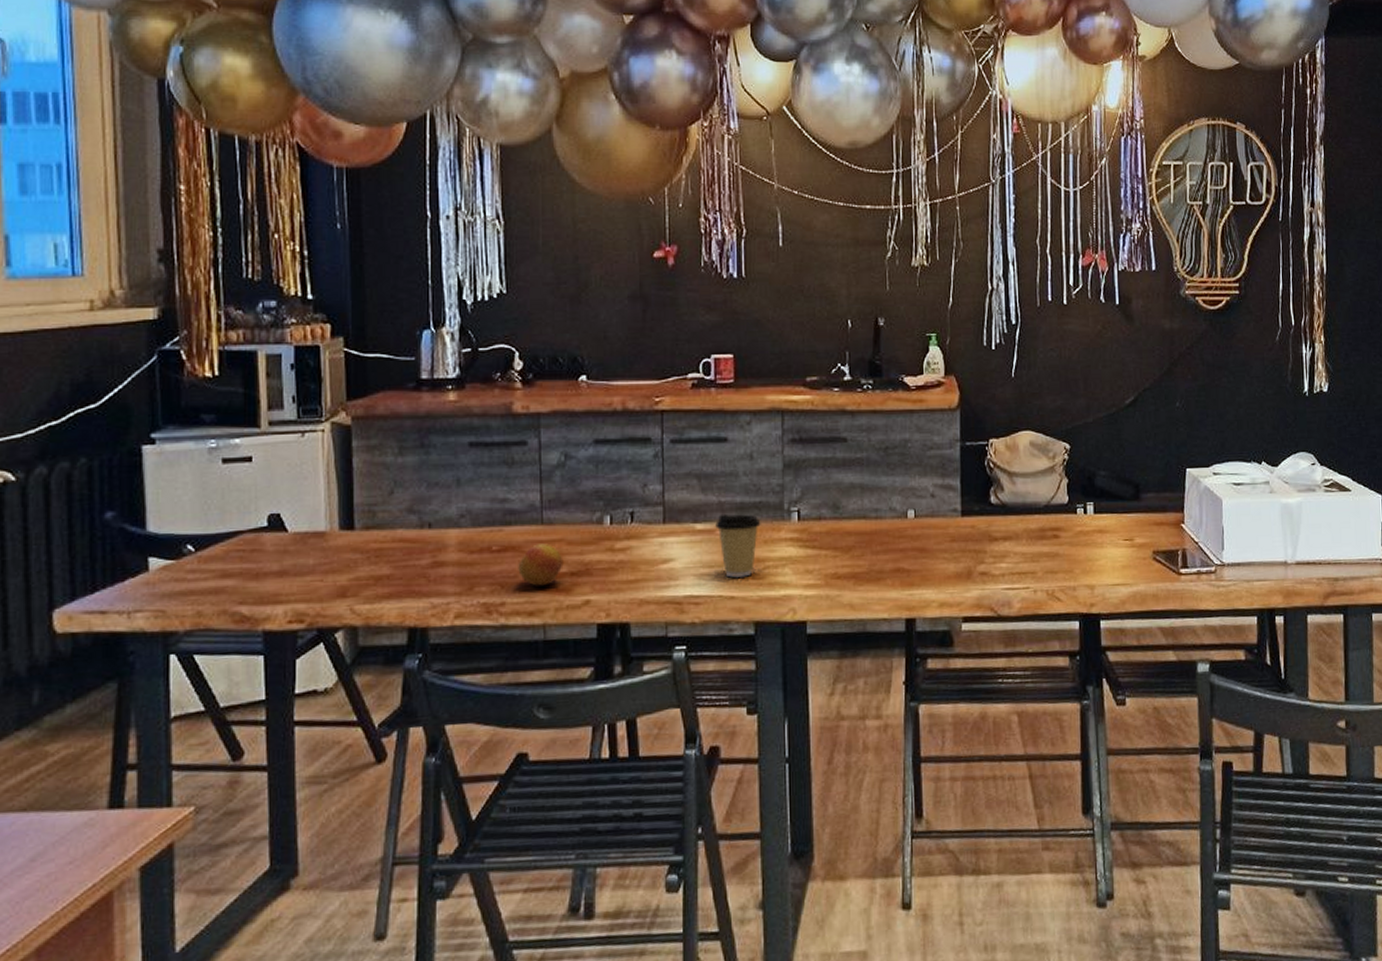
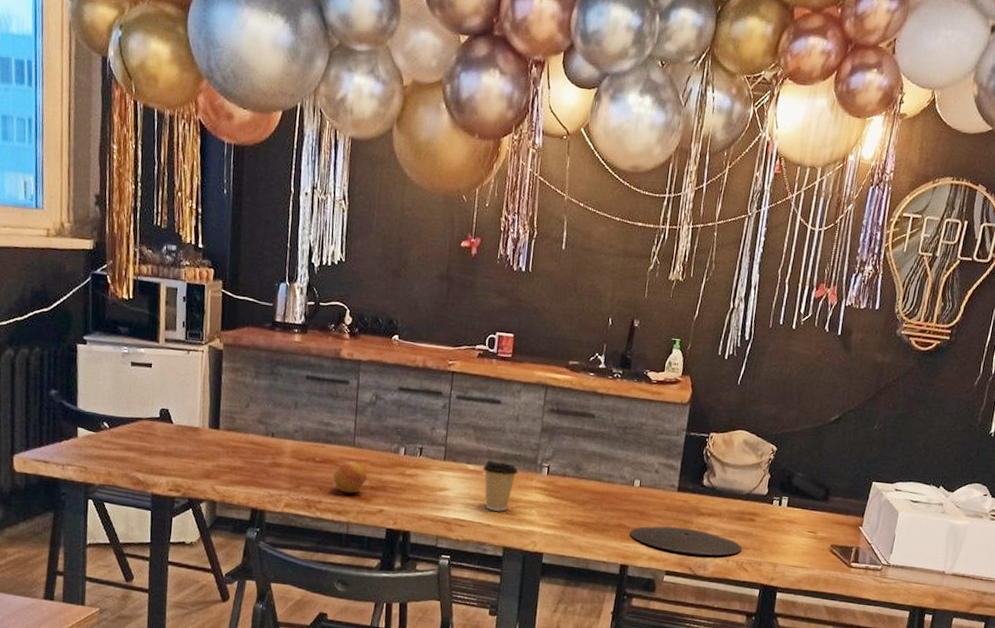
plate: none [912,559,1050,592] -> present [630,526,742,556]

